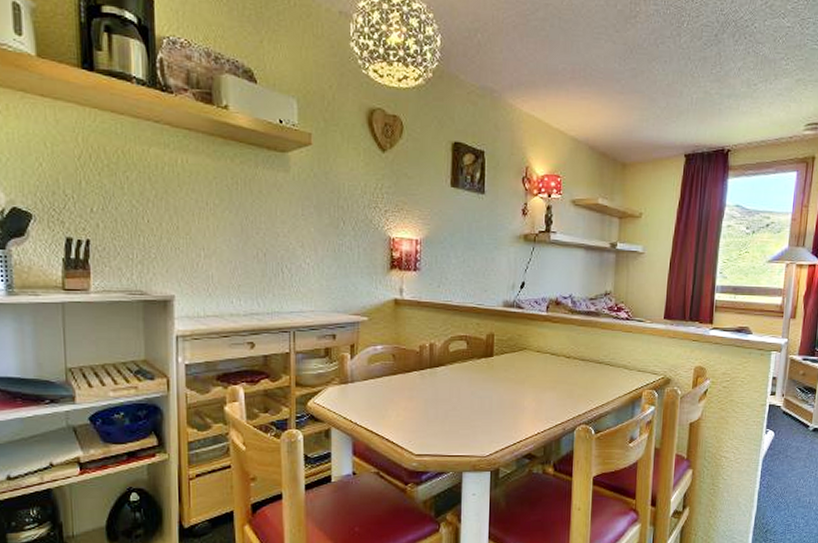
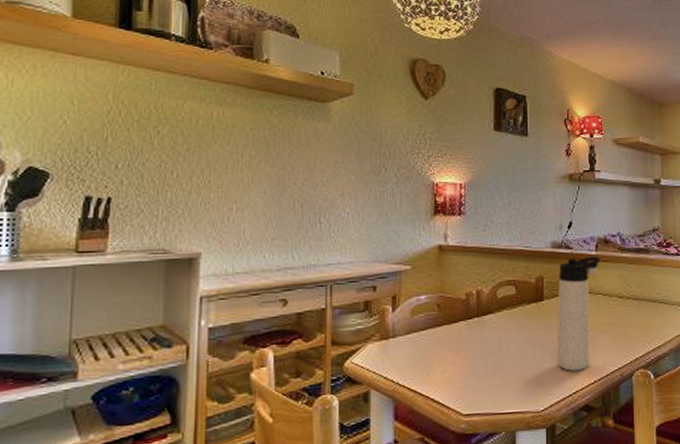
thermos bottle: none [504,316,550,422] -> present [557,256,600,371]

